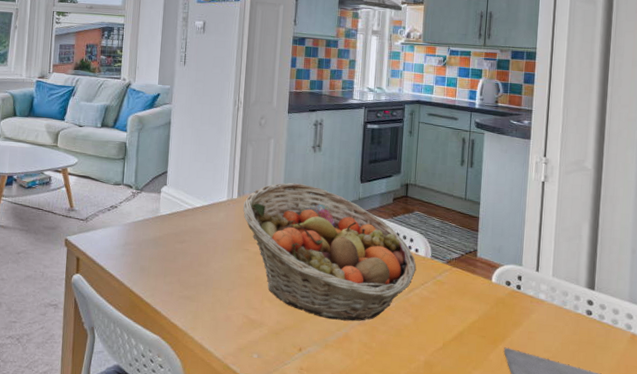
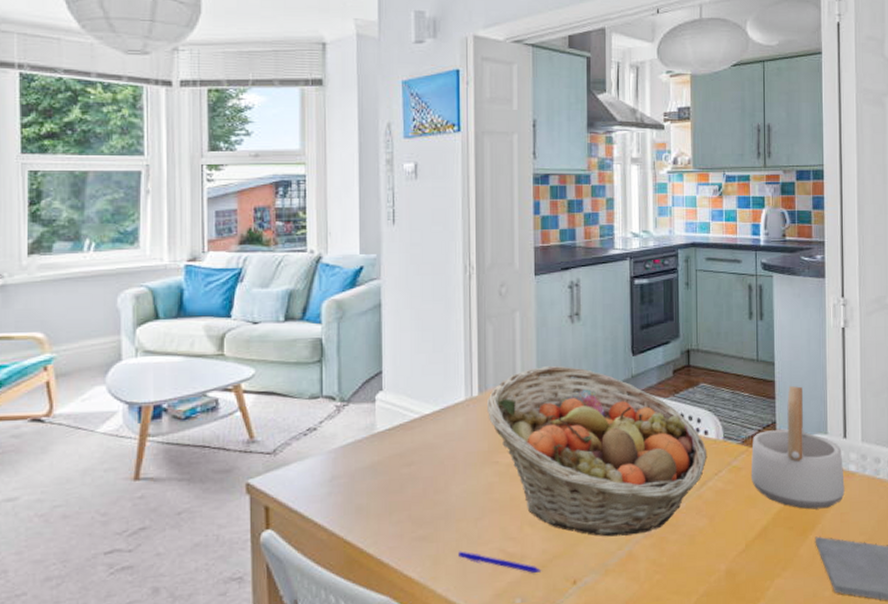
pen: none [213,311,276,338] -> present [458,551,542,573]
teapot: none [452,222,534,326] -> present [750,385,845,510]

